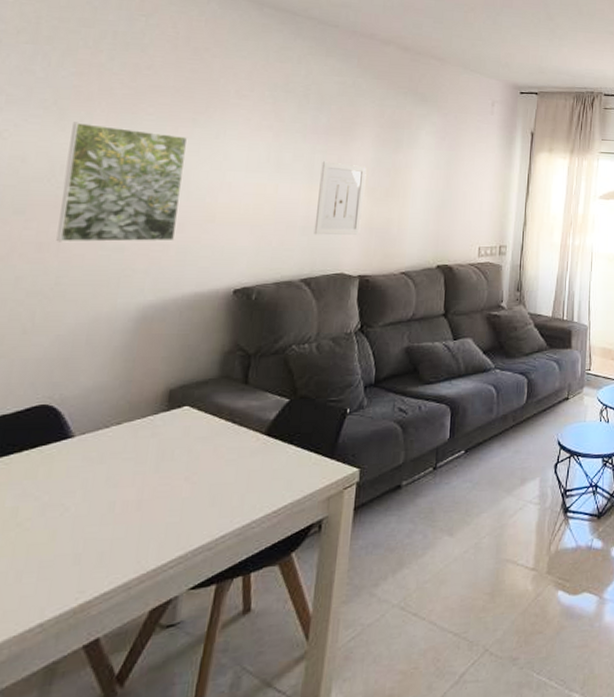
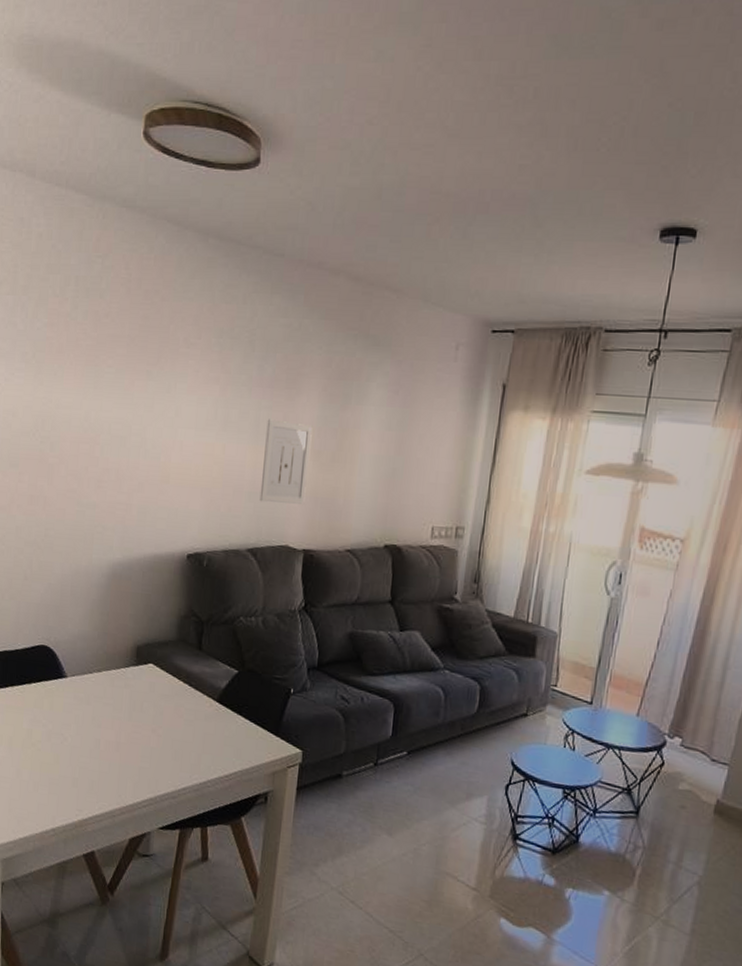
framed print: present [56,122,188,243] -> none [43,375,143,501]

